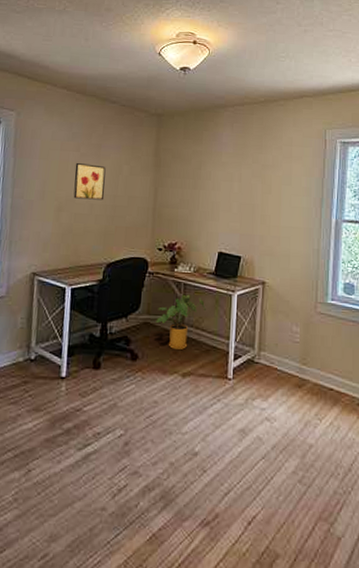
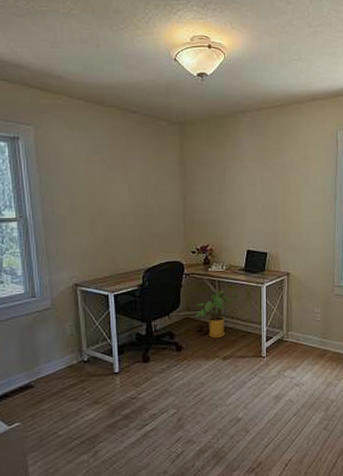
wall art: present [73,163,106,200] -> none [103,176,136,211]

